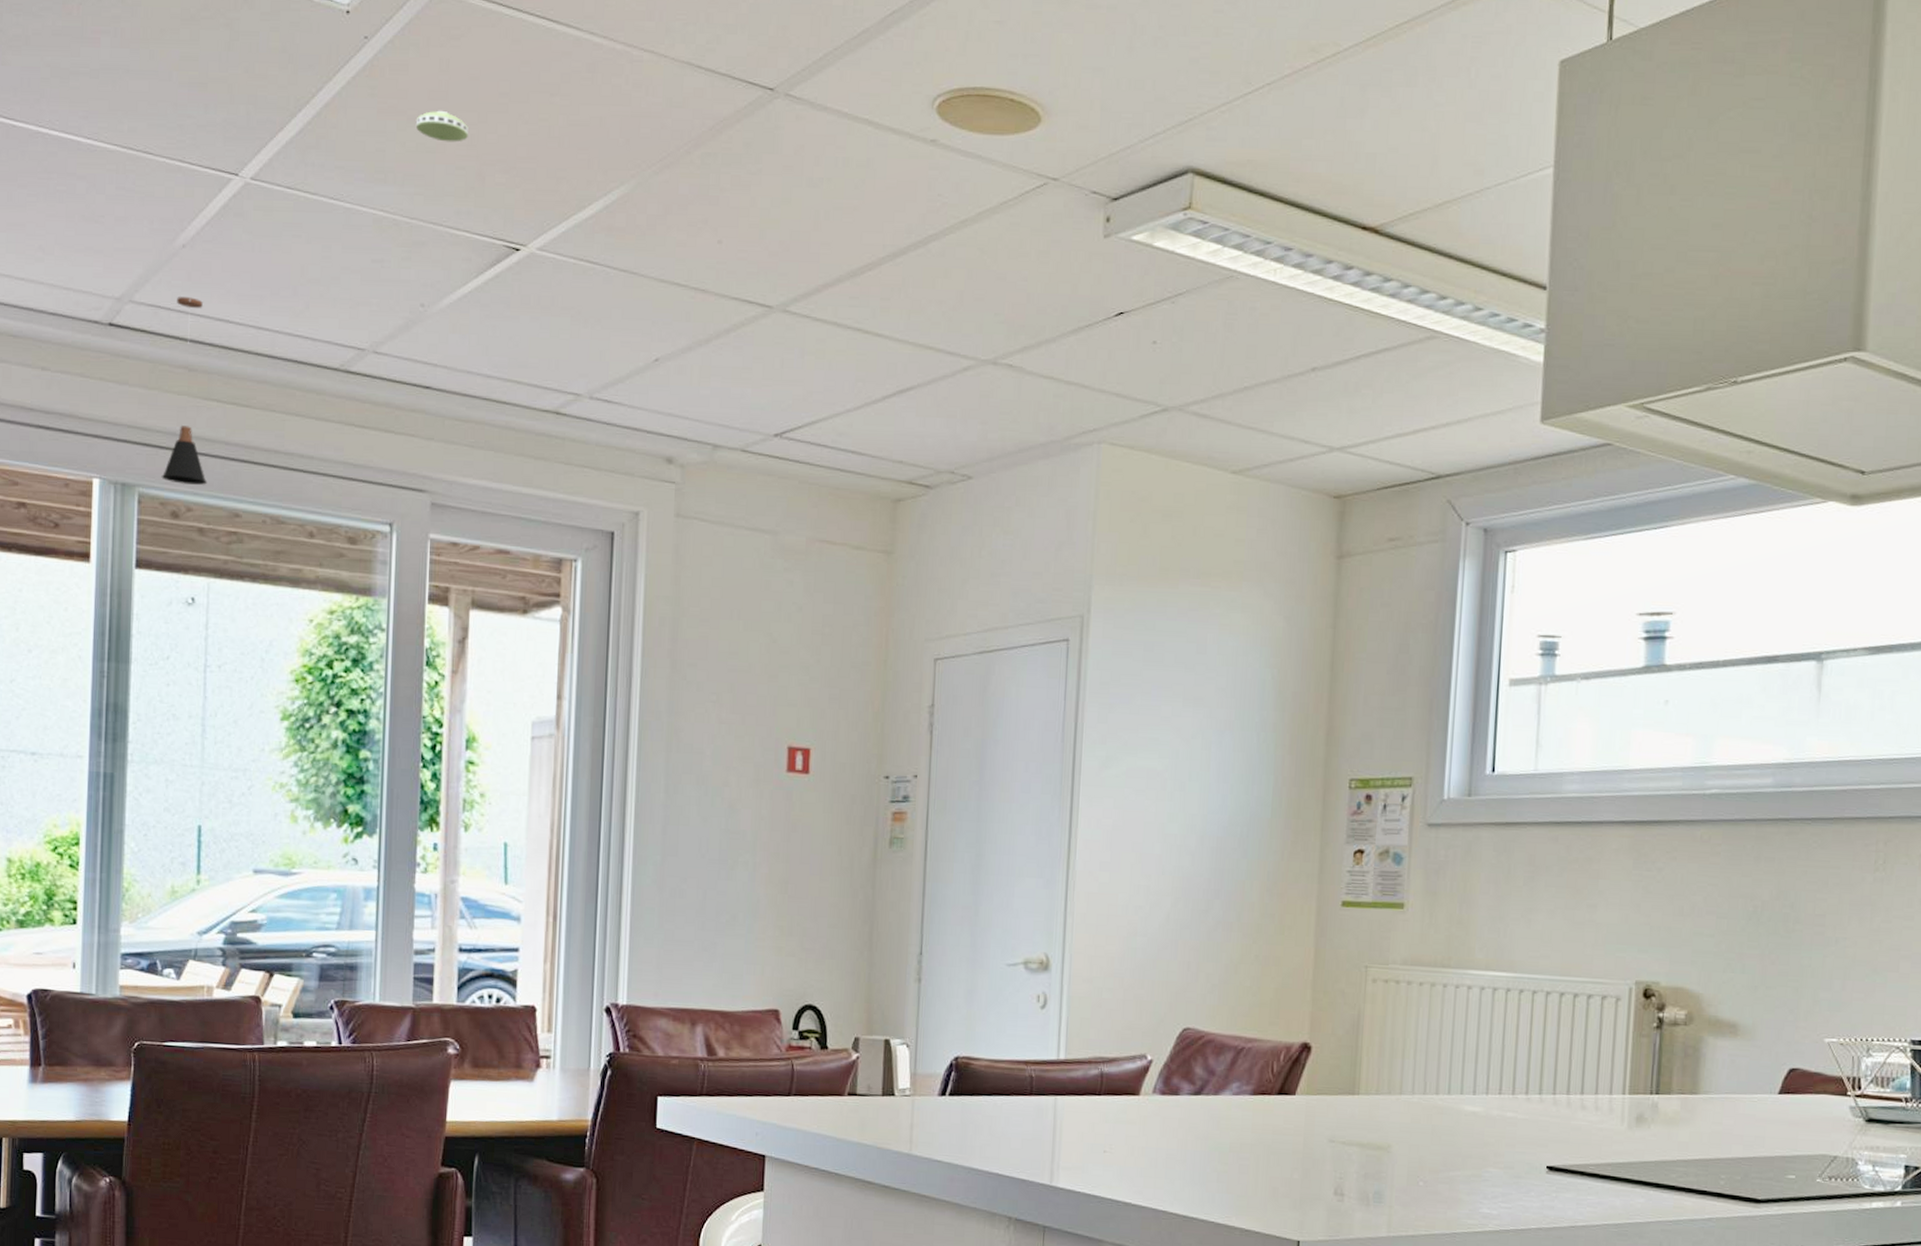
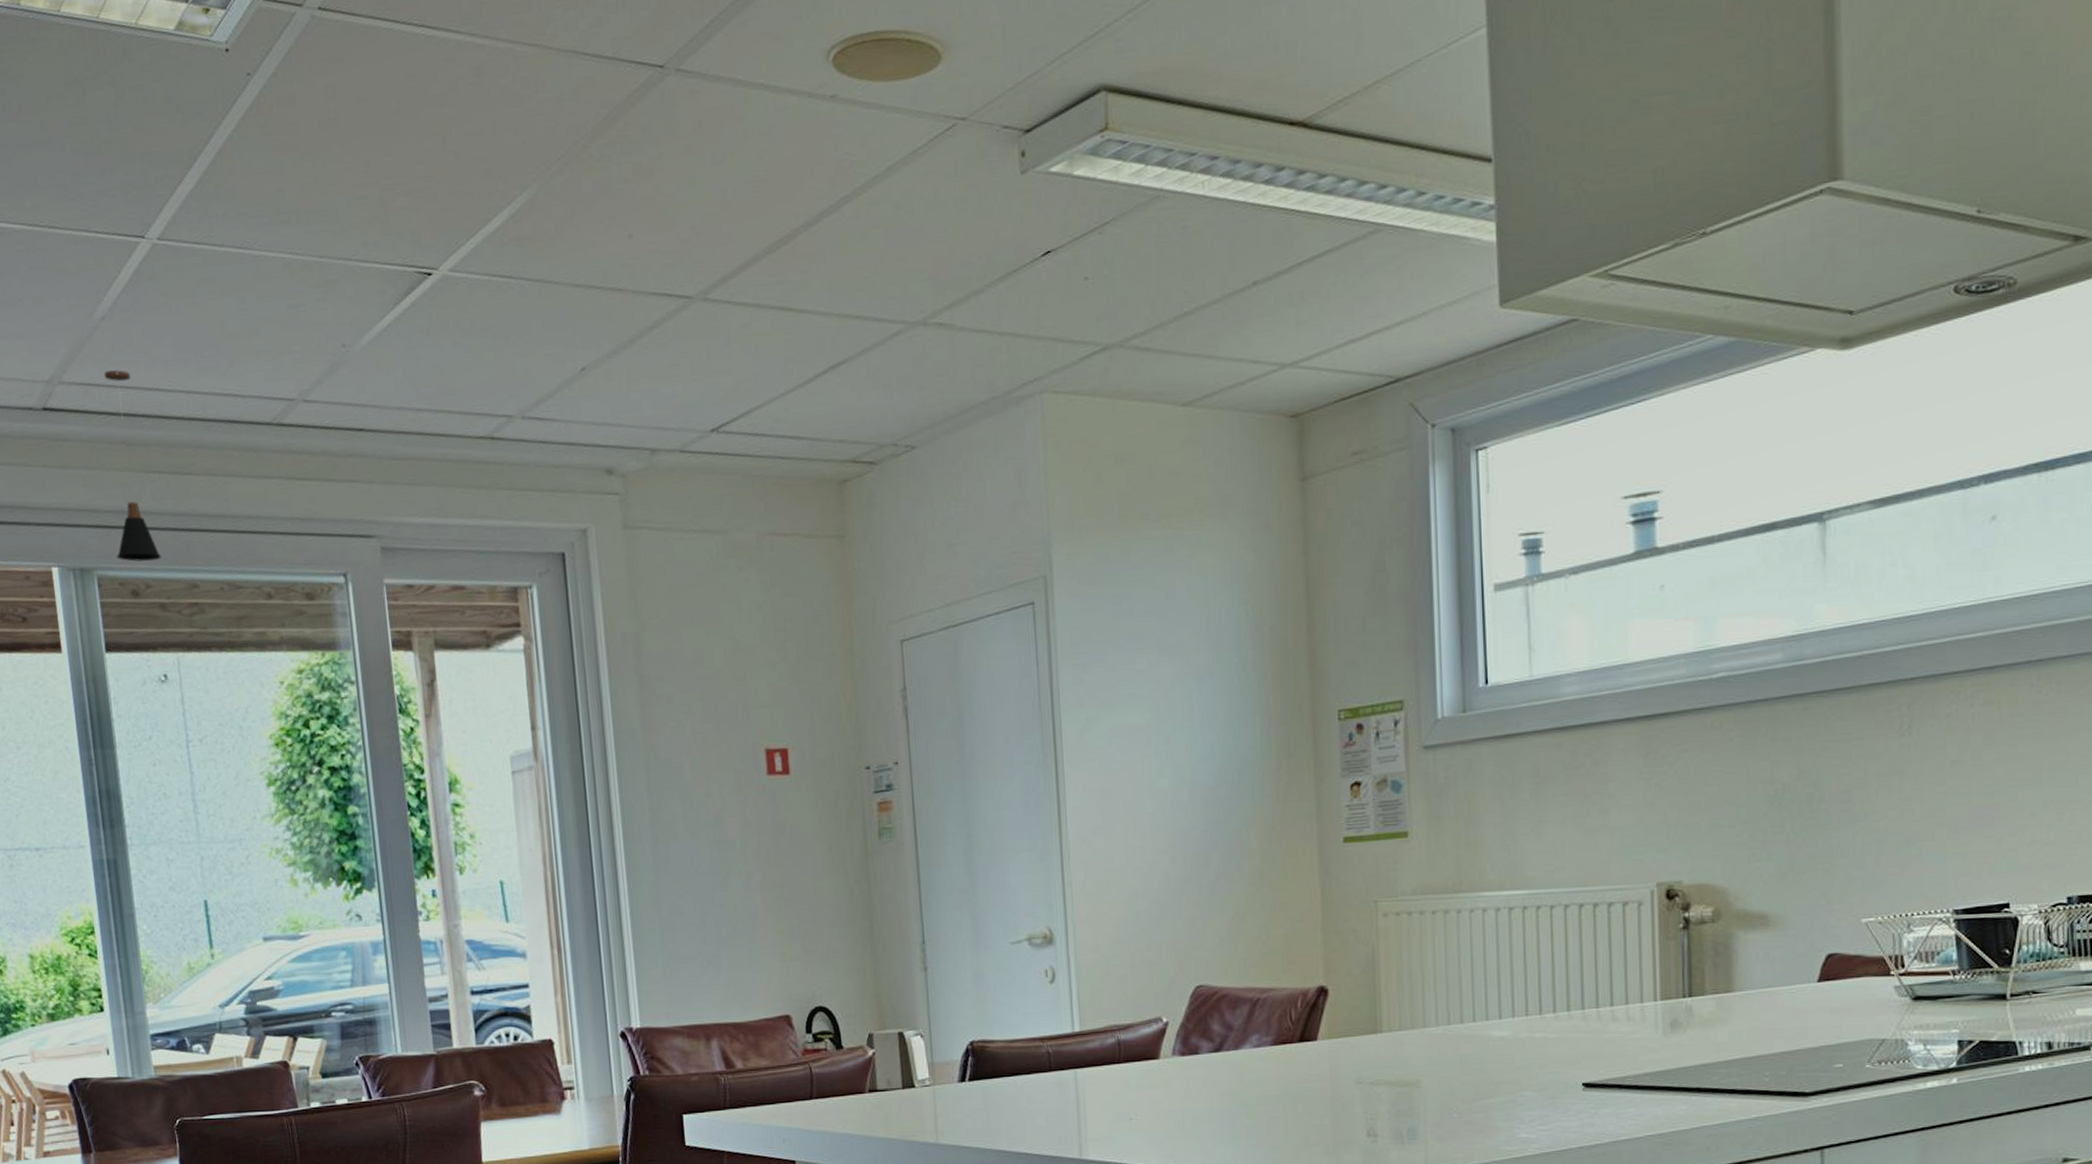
smoke detector: present [415,110,468,142] -> none [310,139,364,172]

